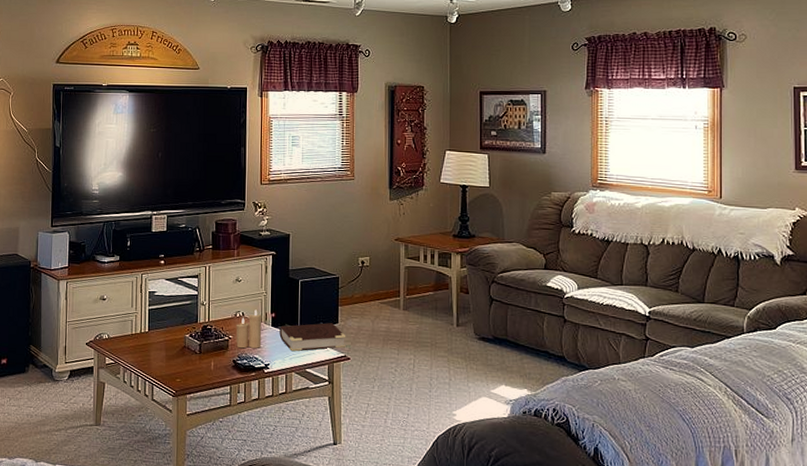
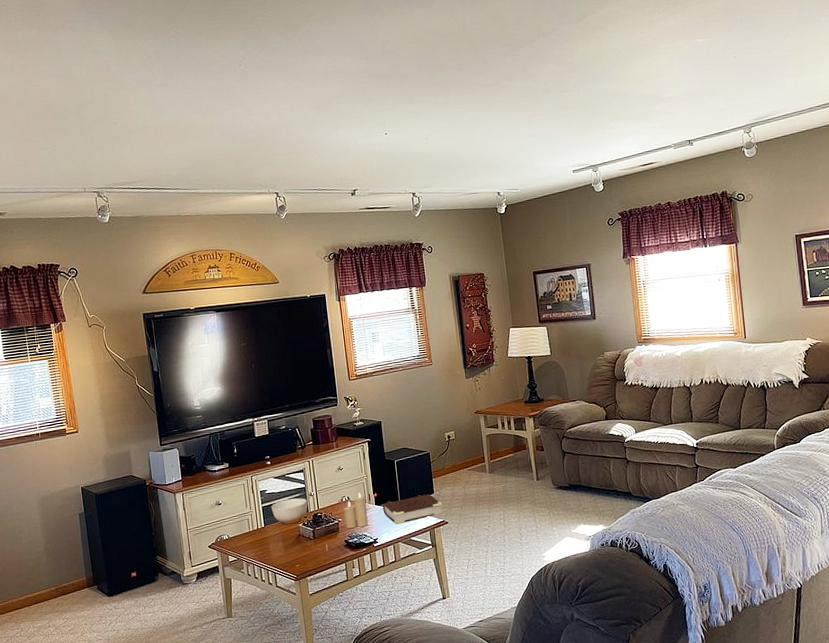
bowl: none [158,304,198,333] -> present [271,497,308,525]

